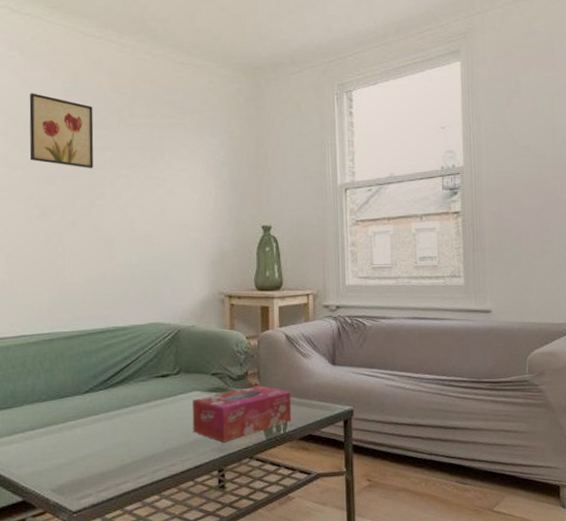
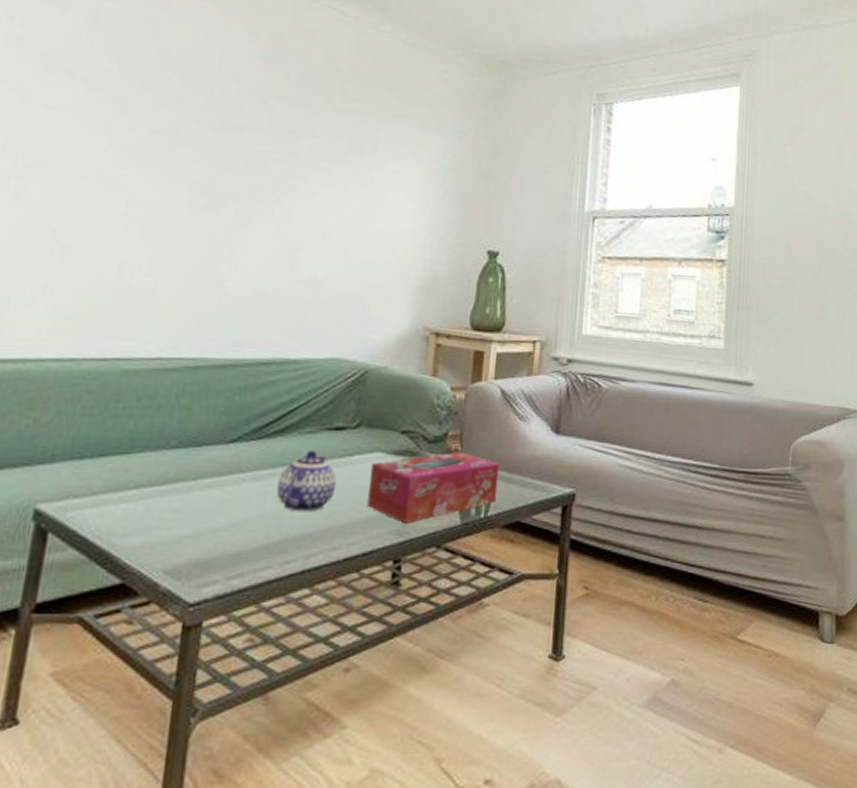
wall art: present [29,93,94,168] -> none [205,54,296,156]
teapot: none [124,394,168,440] -> present [276,450,337,512]

